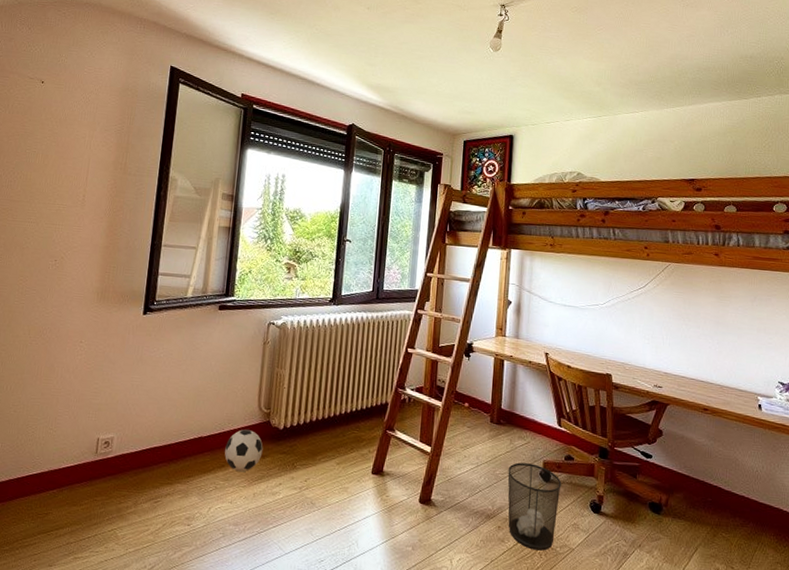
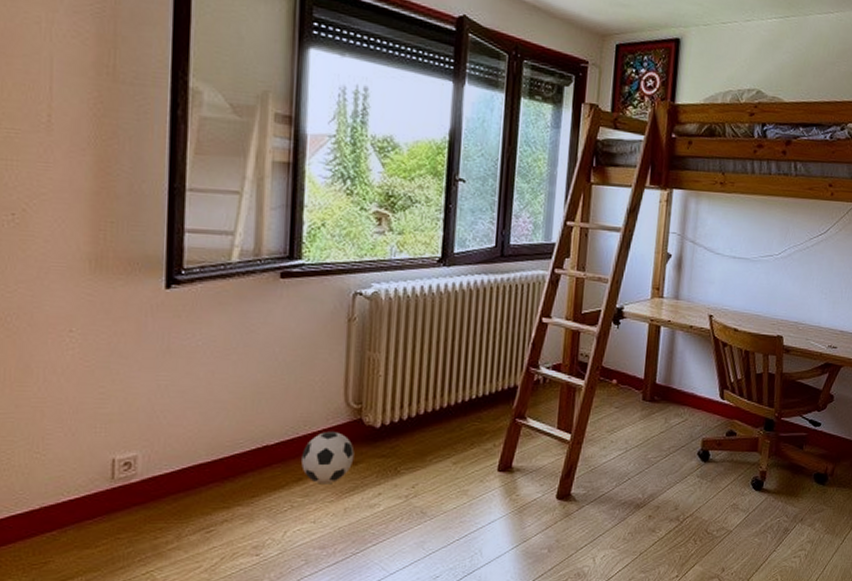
waste bin: present [508,462,562,551] -> none [660,443,722,537]

